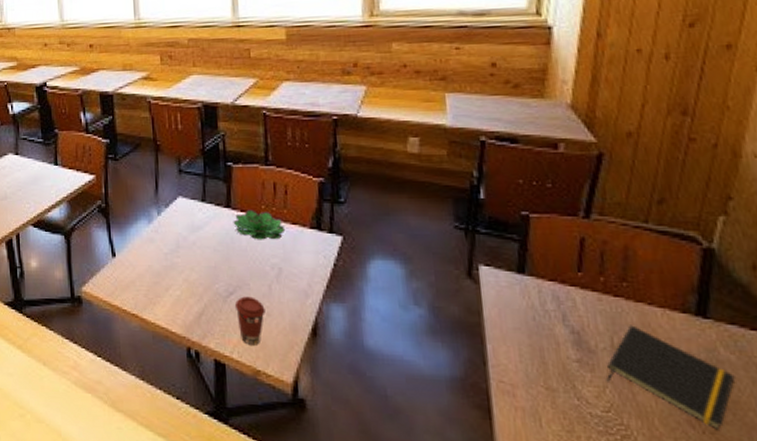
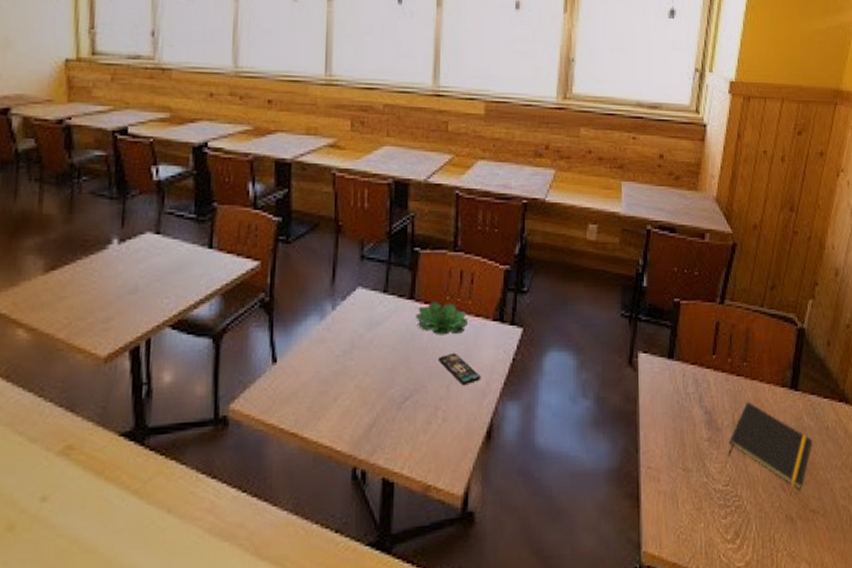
coffee cup: present [234,296,265,345] -> none [409,400,441,457]
smartphone: none [258,256,302,286] -> present [439,352,480,386]

